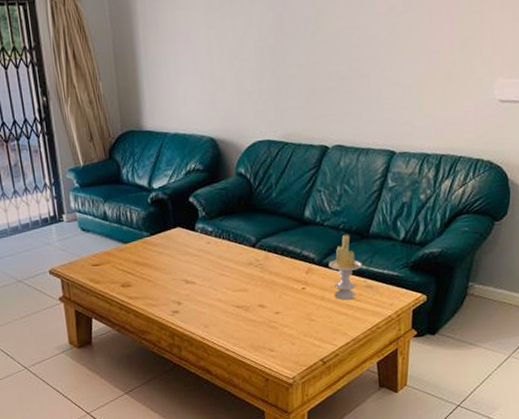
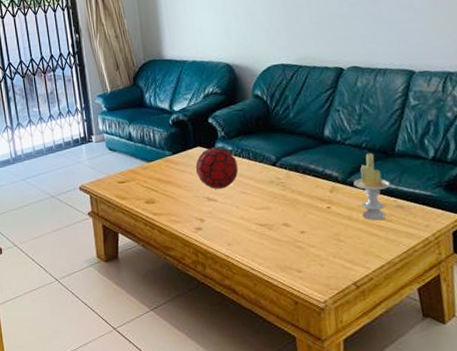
decorative orb: none [174,227,218,272] -> present [195,147,238,189]

